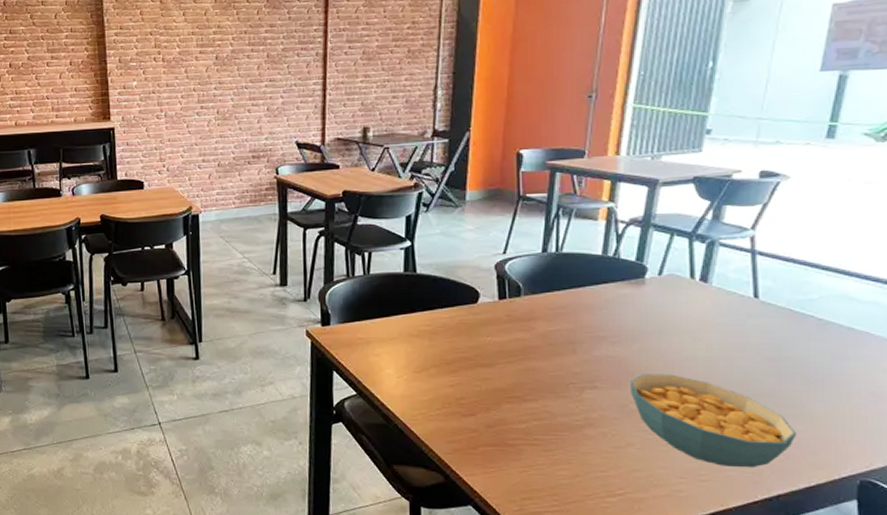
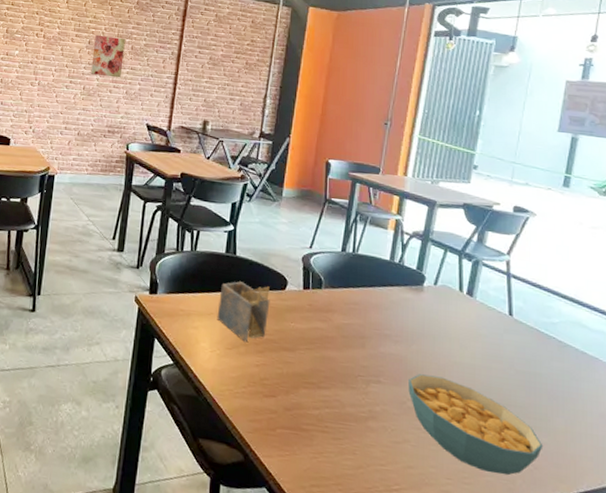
wall art: none [222,45,260,95] -> present [90,34,125,78]
napkin holder: none [400,301,461,364] -> present [217,281,270,343]

